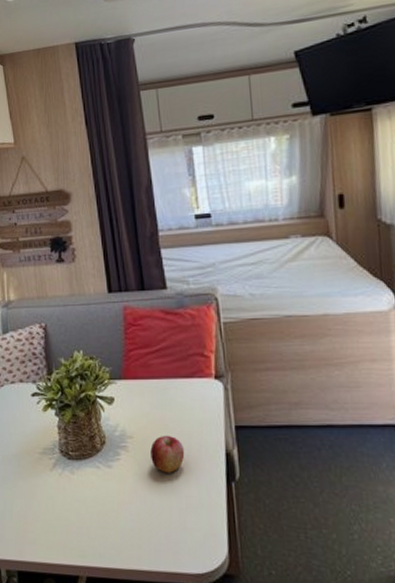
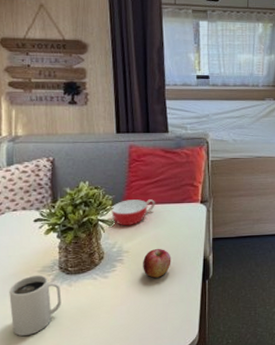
mug: none [13,457,65,528] -> present [9,274,62,337]
bowl: none [109,372,159,405] -> present [111,199,155,226]

